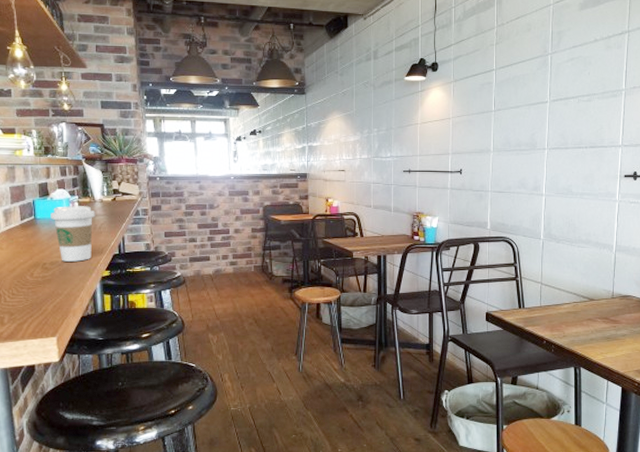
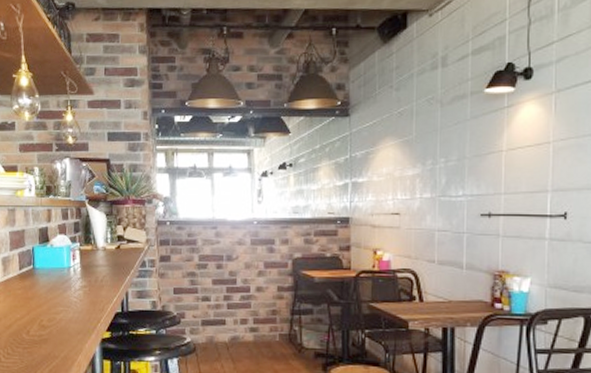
coffee cup: present [50,206,95,262] -> none [50,254,98,320]

